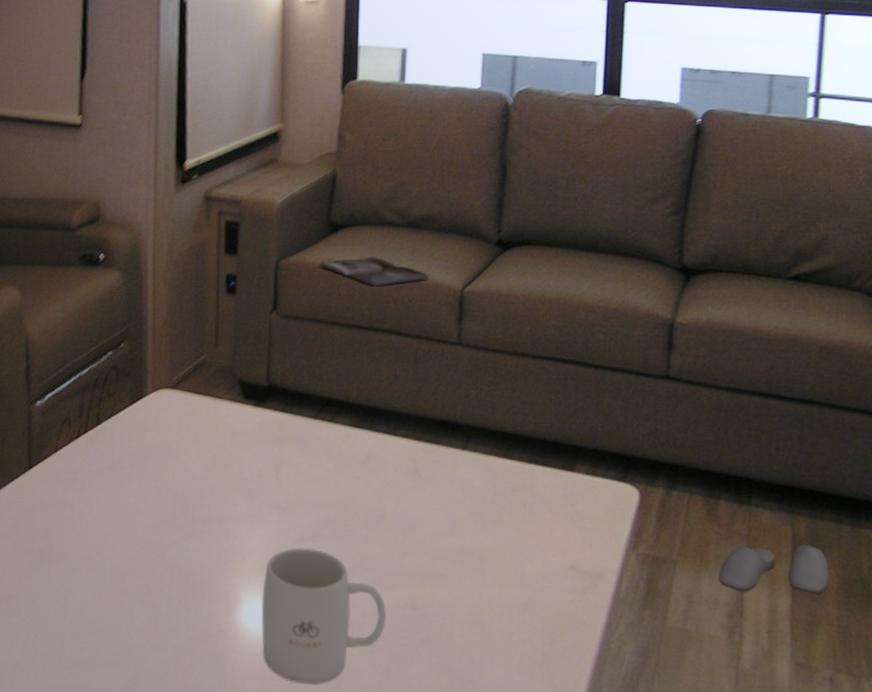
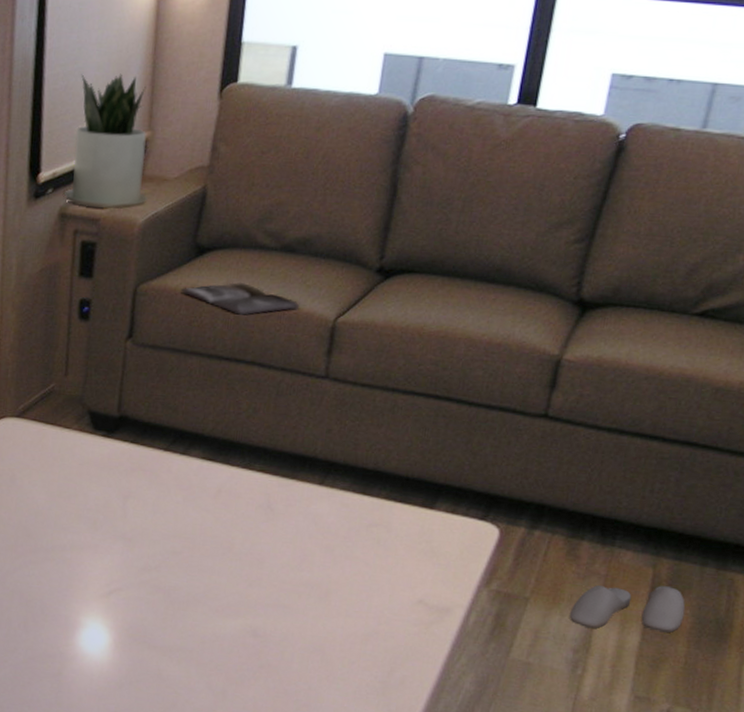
planter: none [209,74,284,192] -> present [64,73,148,209]
mug: present [261,547,386,684] -> none [100,576,227,703]

